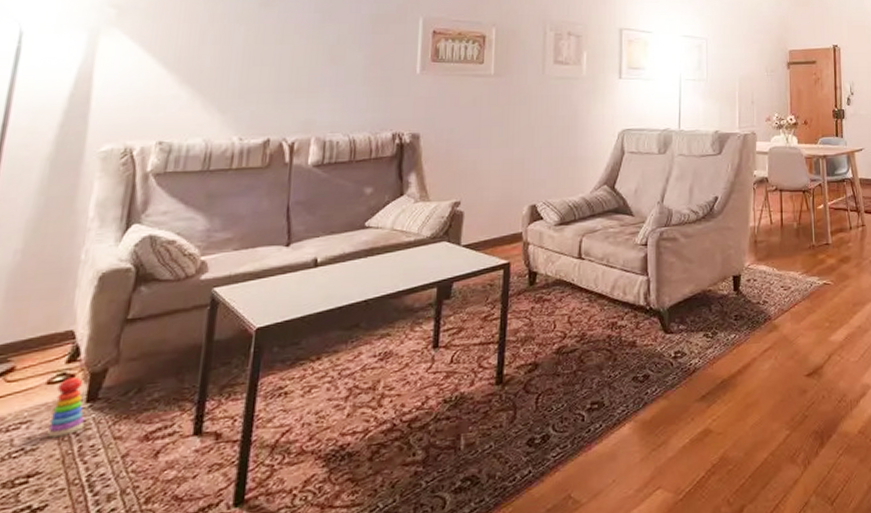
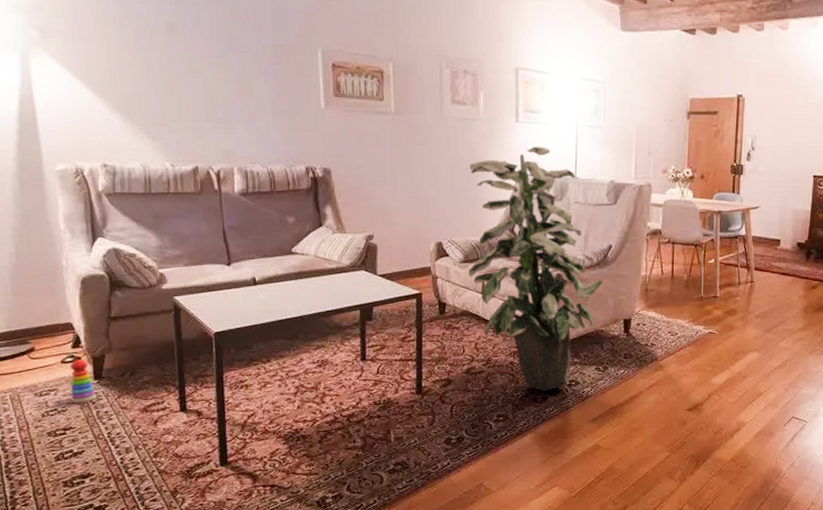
indoor plant: none [564,101,709,367] -> present [469,146,603,391]

